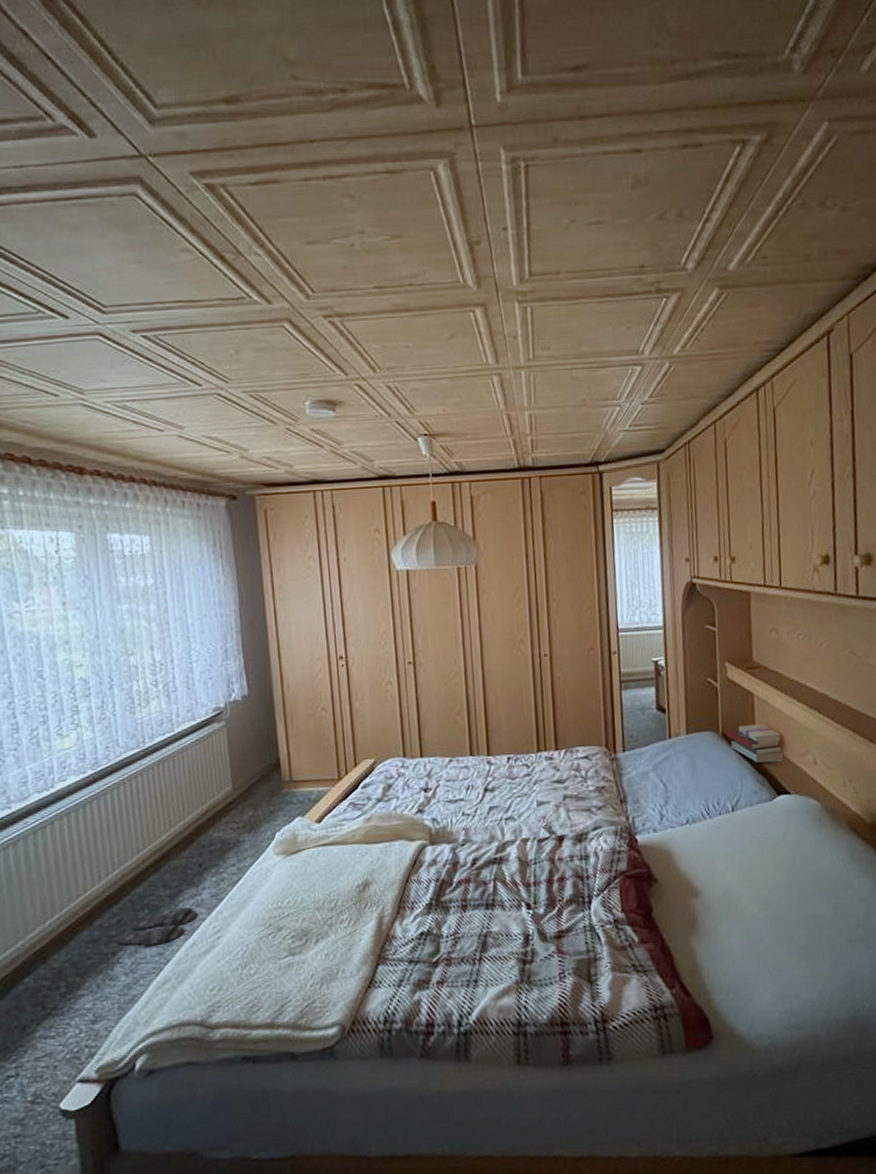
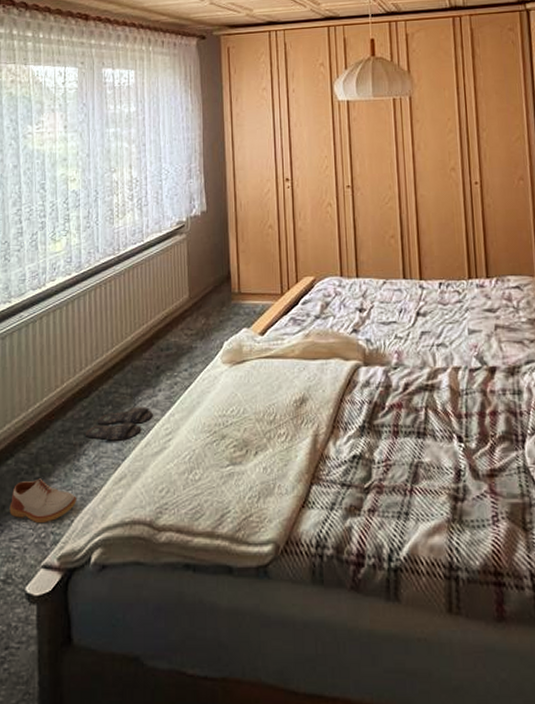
shoe: none [31,993,113,1039] -> present [9,478,76,524]

